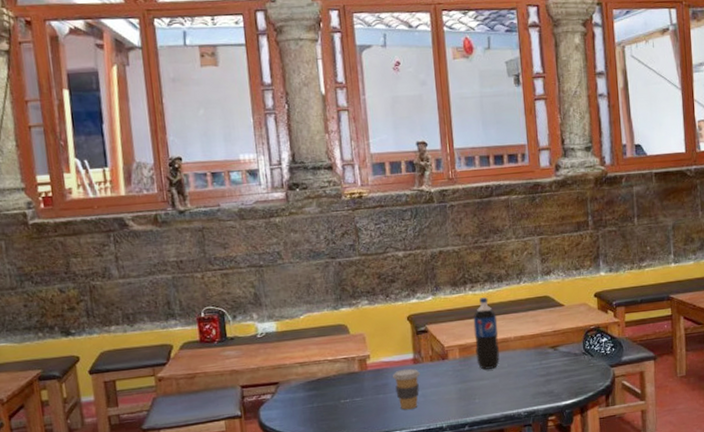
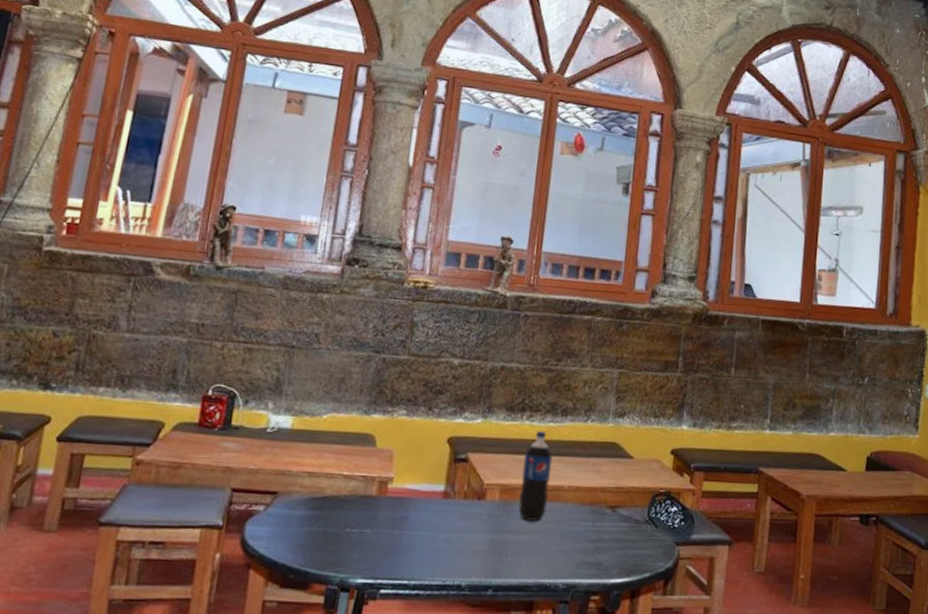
coffee cup: present [393,368,420,410] -> none [414,502,448,556]

